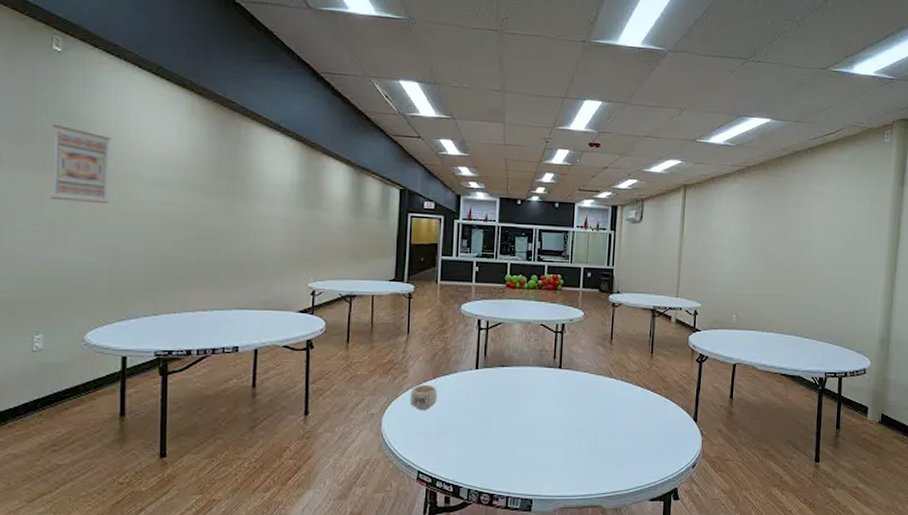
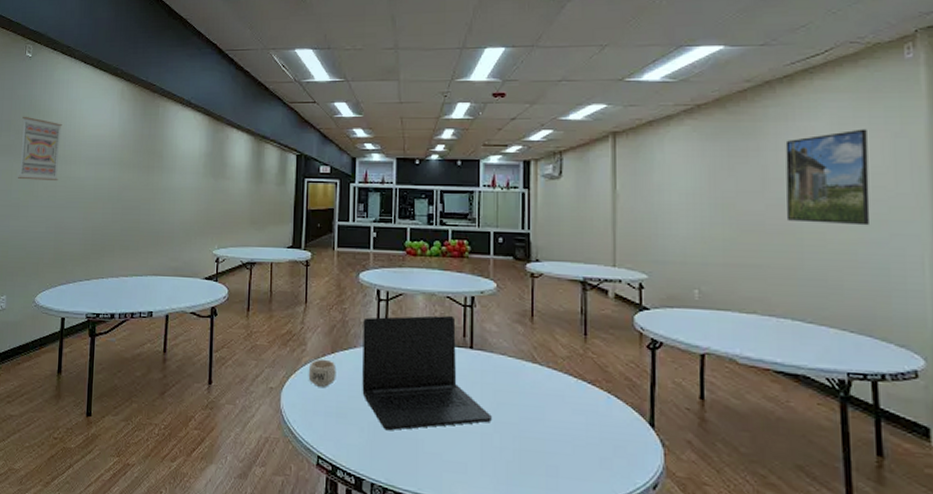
laptop: none [461,340,574,443] -> present [362,315,492,431]
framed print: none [800,193,856,266] -> present [785,129,871,226]

